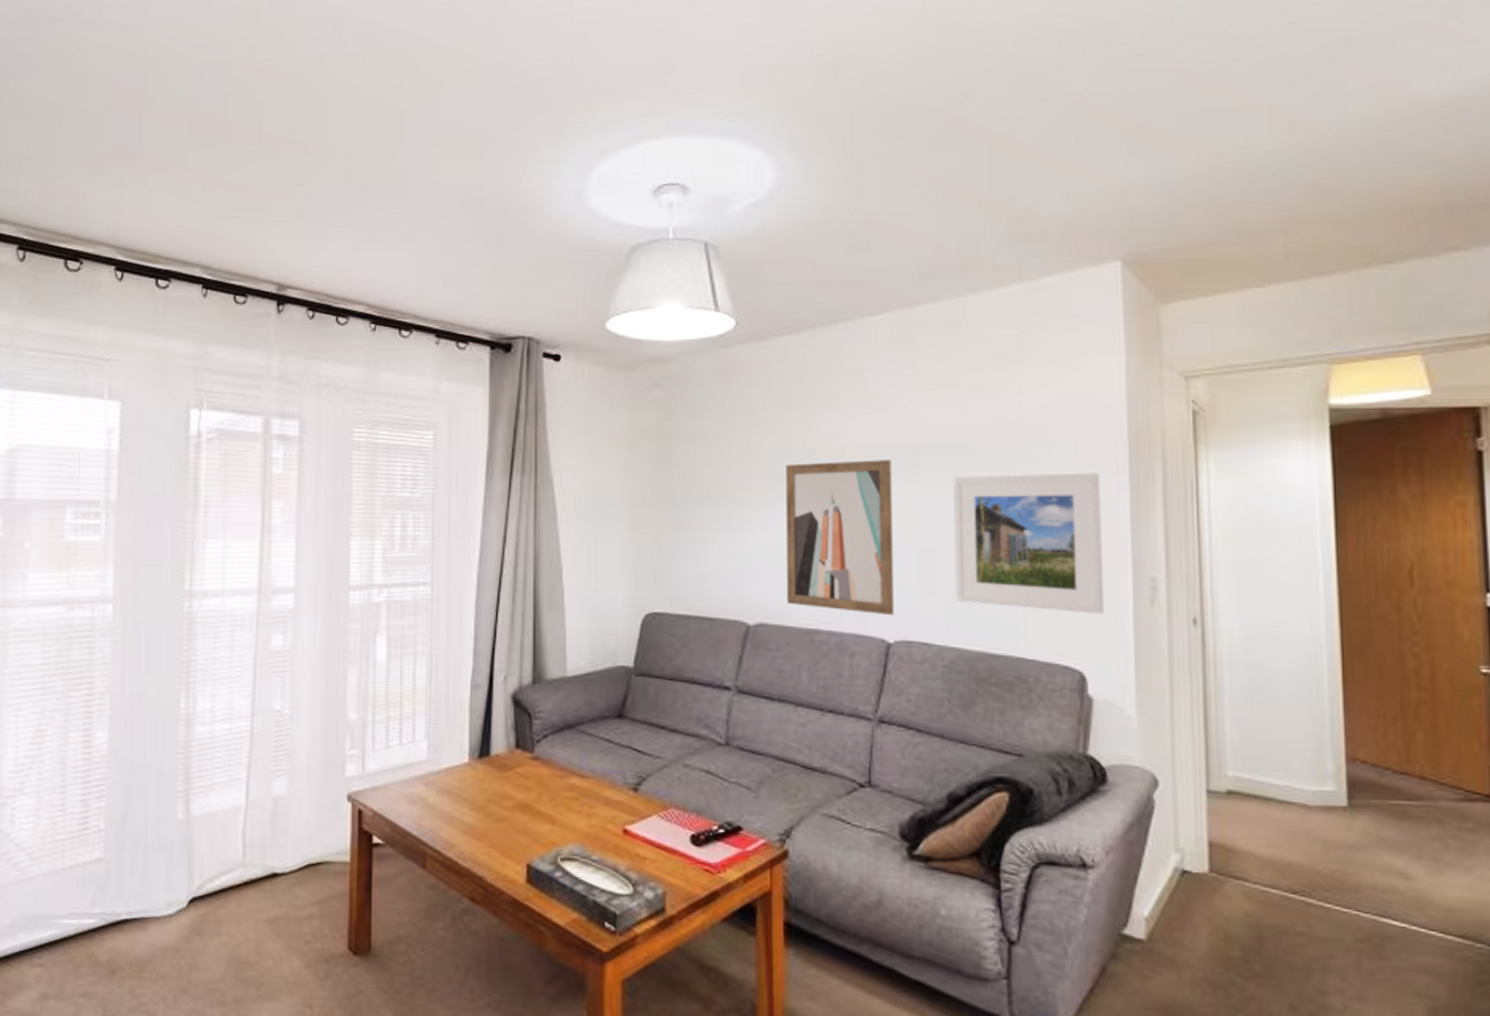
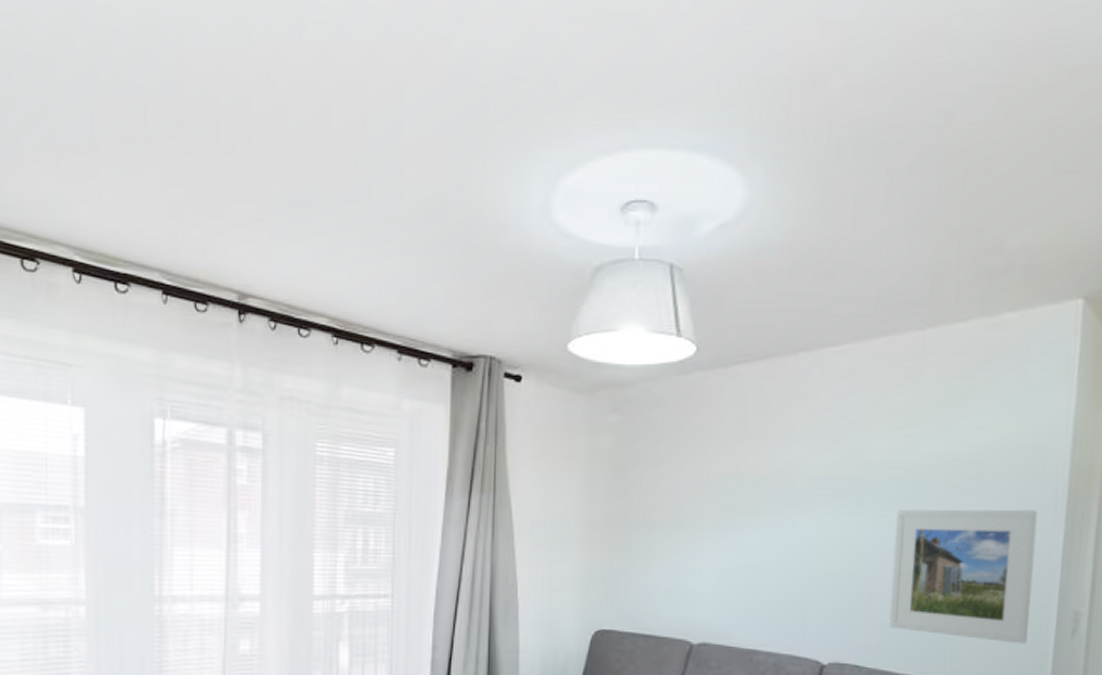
wall art: present [786,460,894,616] -> none [730,490,839,640]

